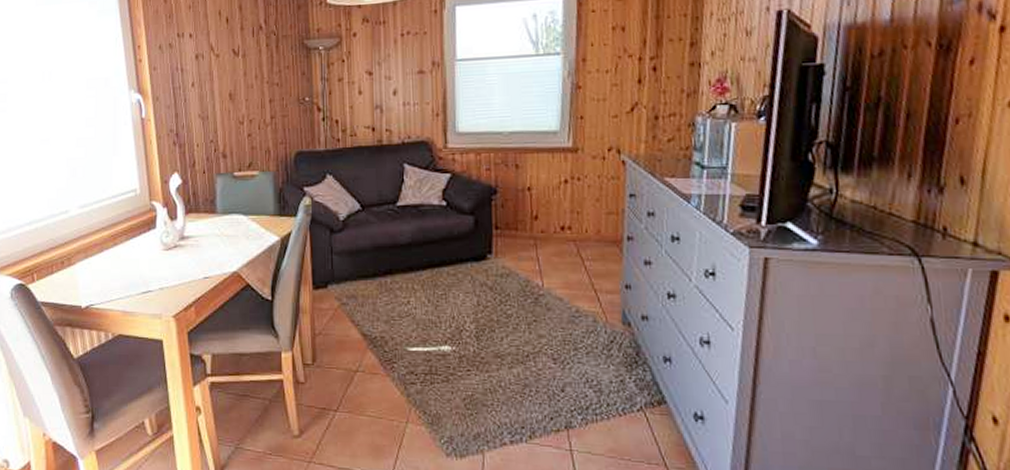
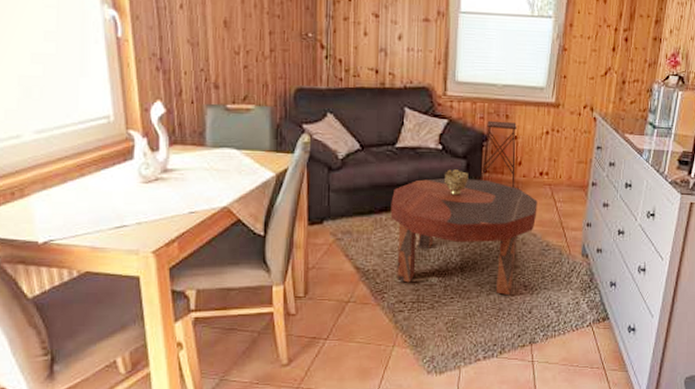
coffee table: none [395,237,562,370] -> present [390,178,538,296]
decorative bowl: none [450,227,478,256] -> present [444,169,469,196]
side table: none [491,171,532,245] -> present [480,120,517,188]

